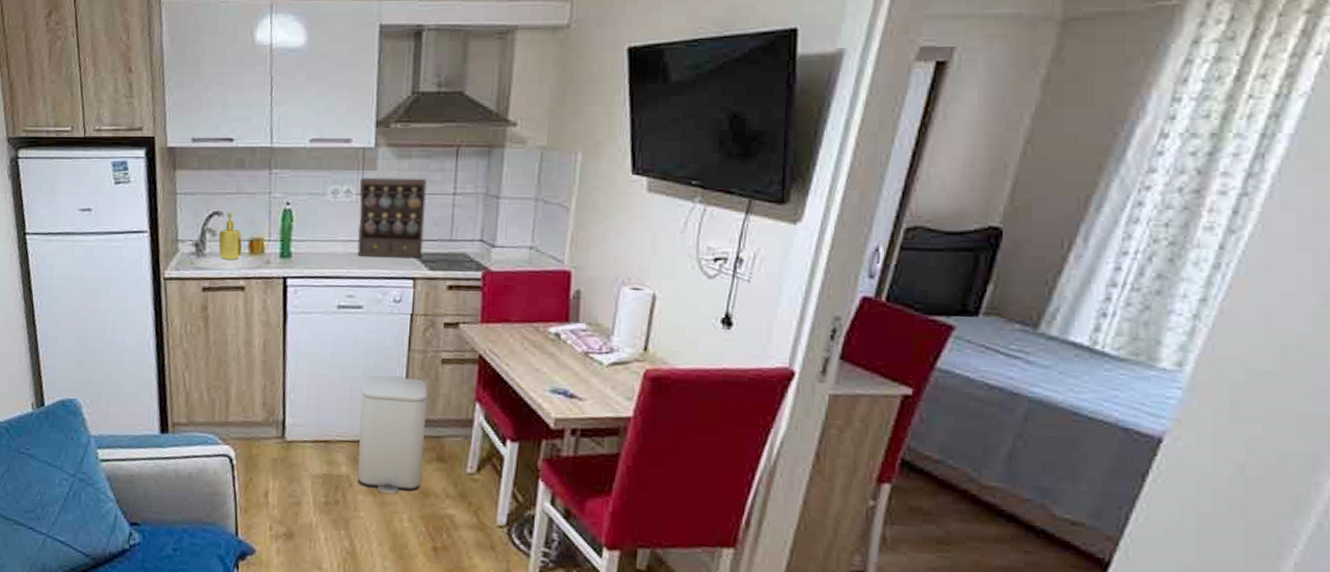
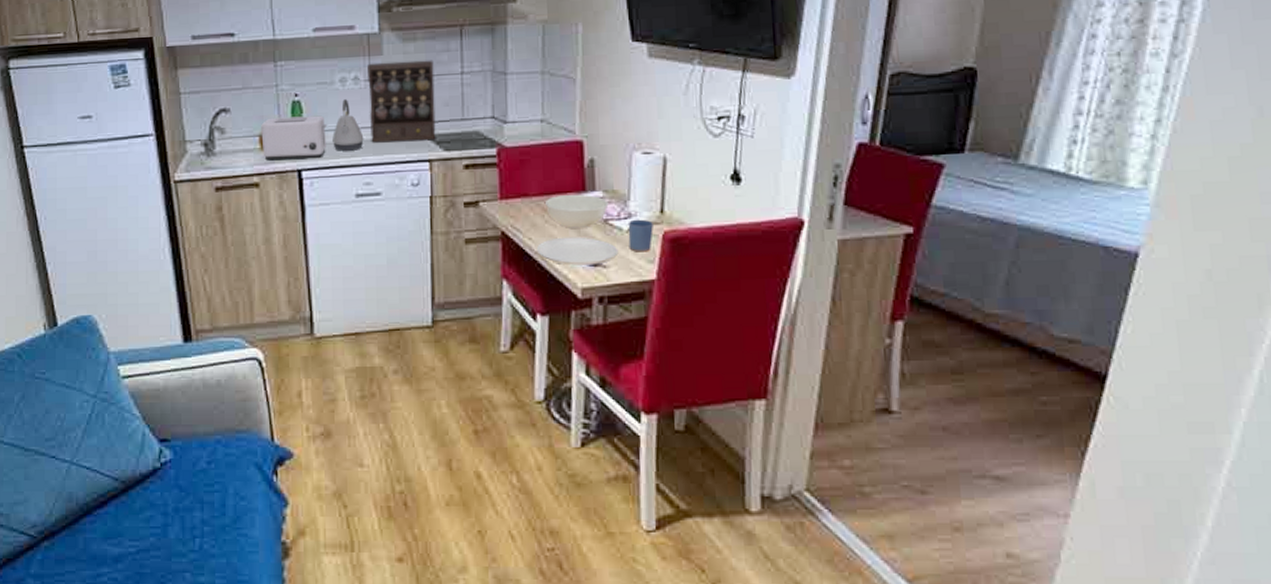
soap dispenser: present [218,212,242,260] -> none [228,108,253,157]
toaster: none [250,224,316,268] -> present [261,115,327,161]
kettle: none [318,211,351,263] -> present [331,99,364,151]
pedal bin: present [357,376,428,494] -> none [387,260,457,381]
plate: none [512,366,597,397] -> present [536,236,619,267]
bowl: none [525,323,591,360] -> present [544,194,609,229]
mug: none [607,354,635,389] -> present [628,219,653,252]

